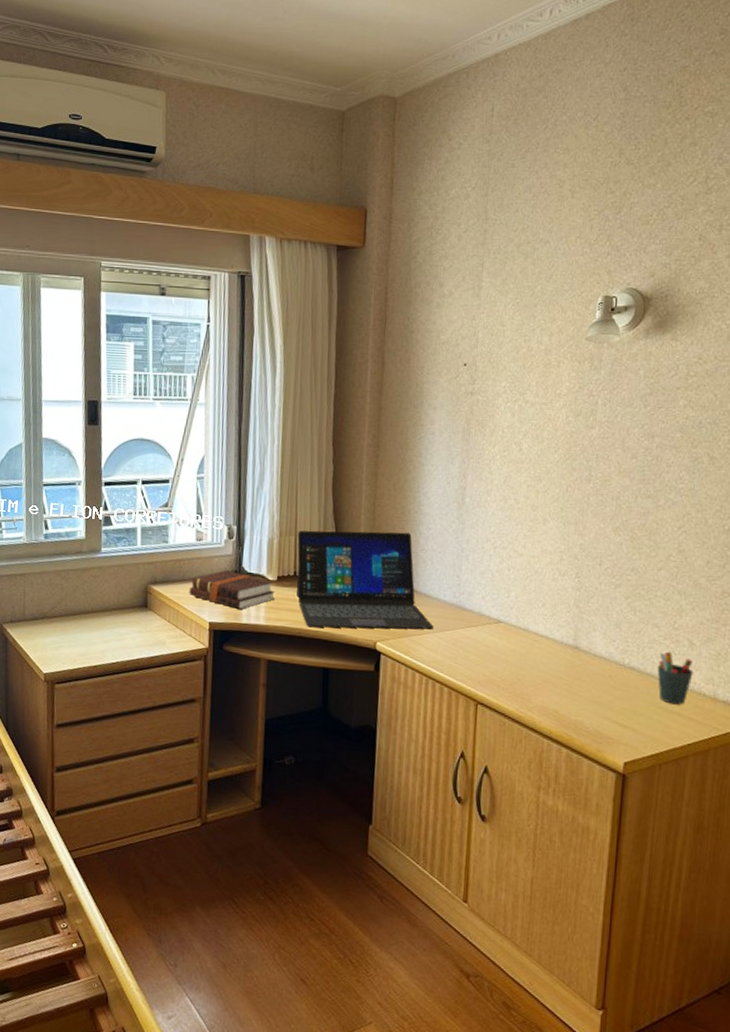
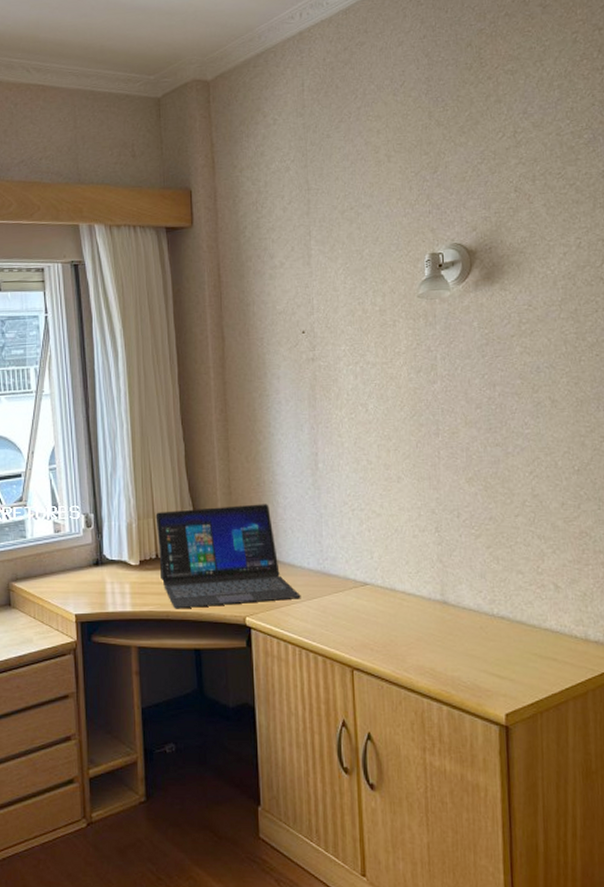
hardback book: present [189,570,275,609] -> none [52,560,139,598]
pen holder: present [657,651,694,705] -> none [526,597,563,650]

